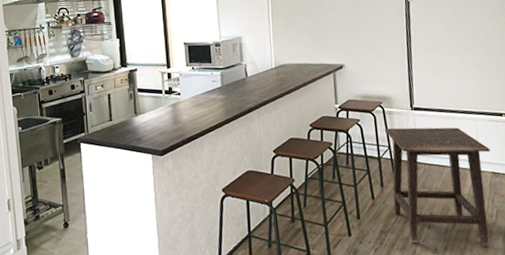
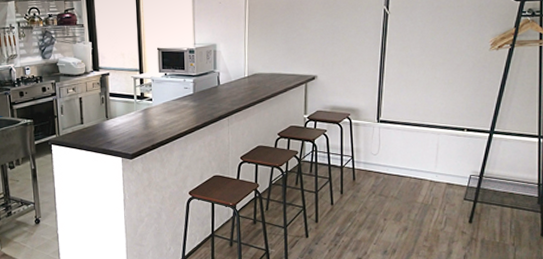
side table: present [384,127,490,246] -> none [349,139,448,249]

